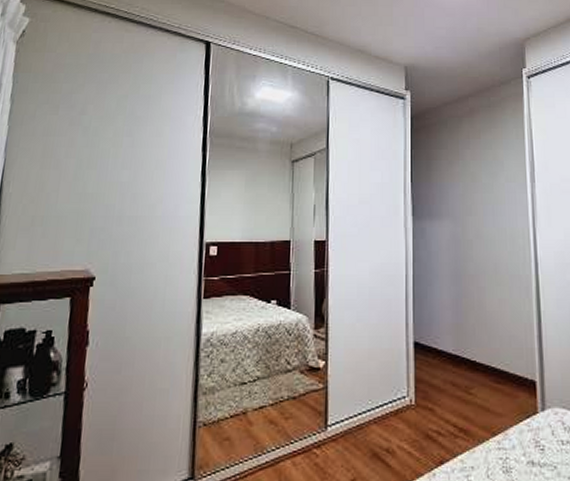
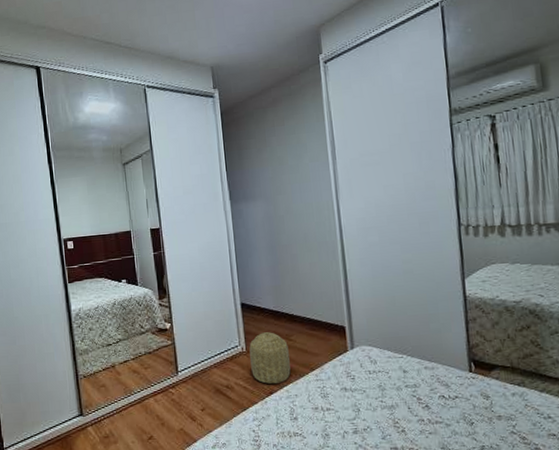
basket: none [419,381,468,450] -> present [249,332,291,384]

